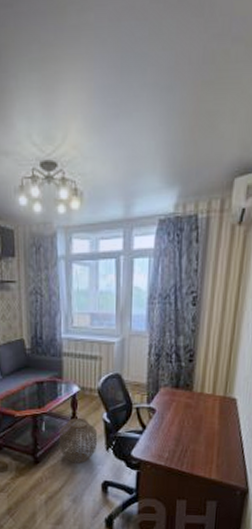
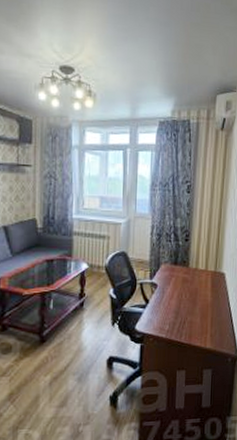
woven basket: present [58,418,97,464] -> none [66,295,103,340]

